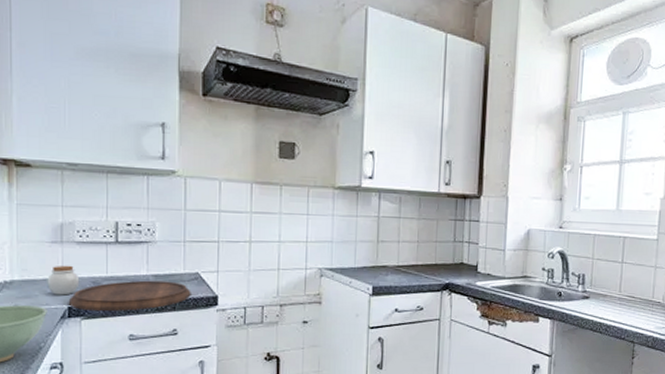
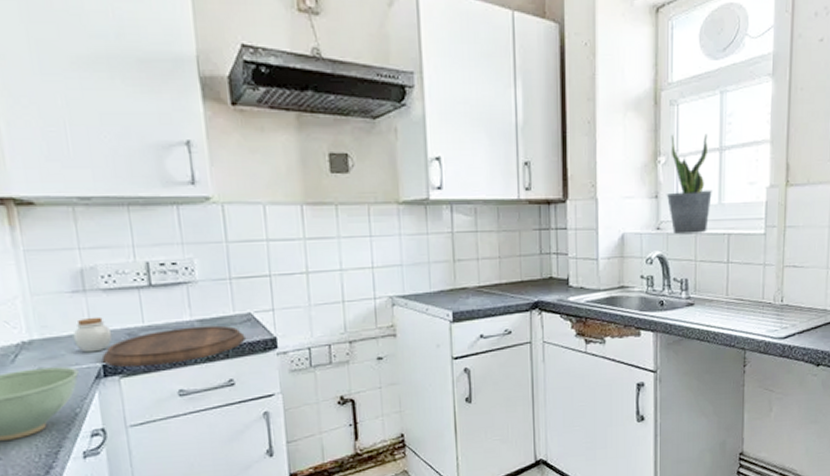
potted plant: none [569,146,611,235] -> present [666,134,712,235]

